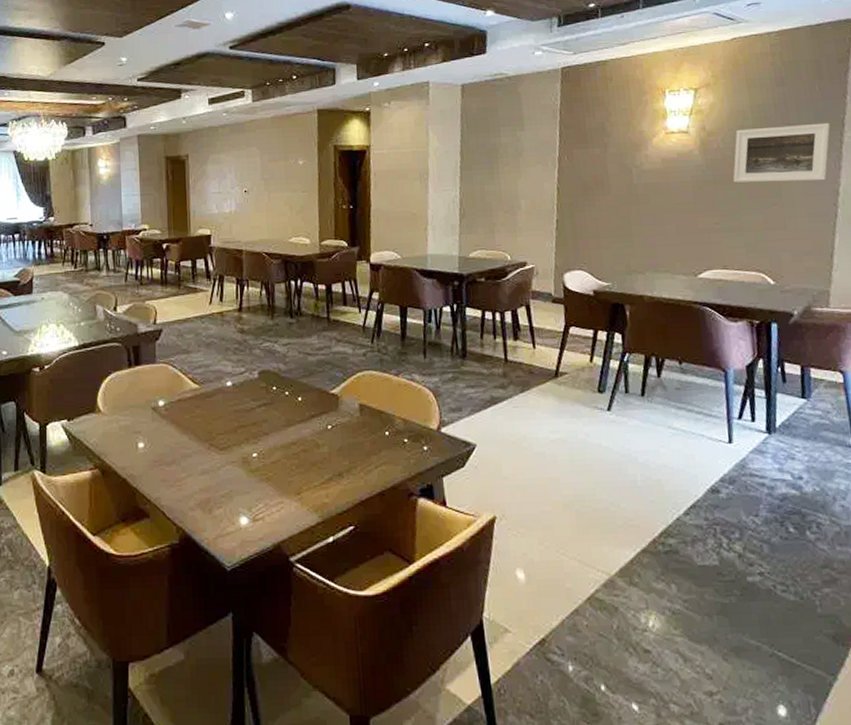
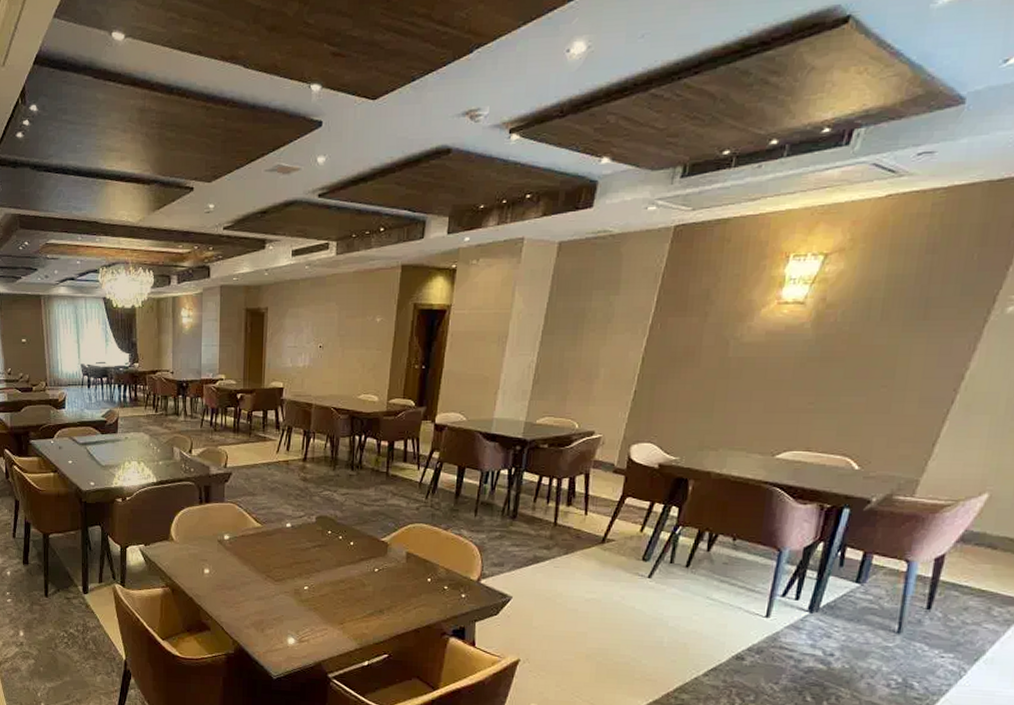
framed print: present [733,122,831,183] -> none [842,298,978,363]

